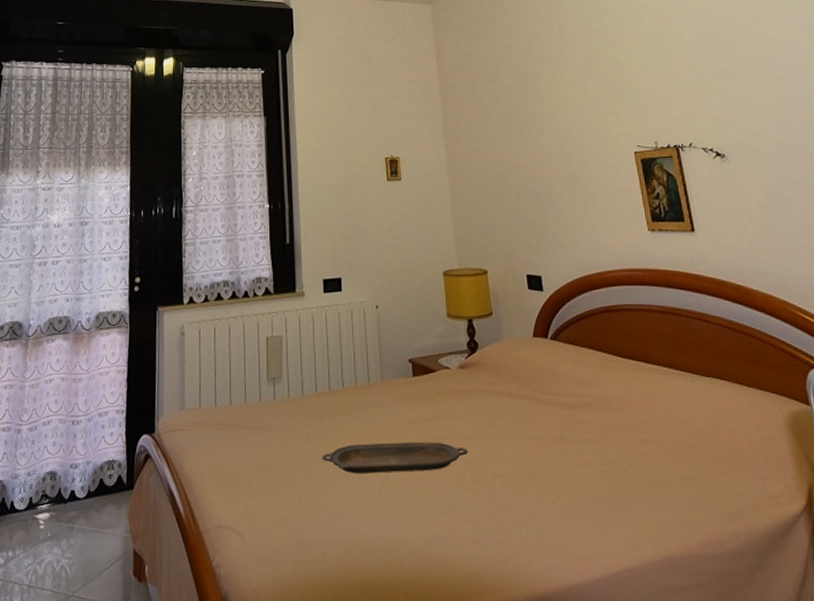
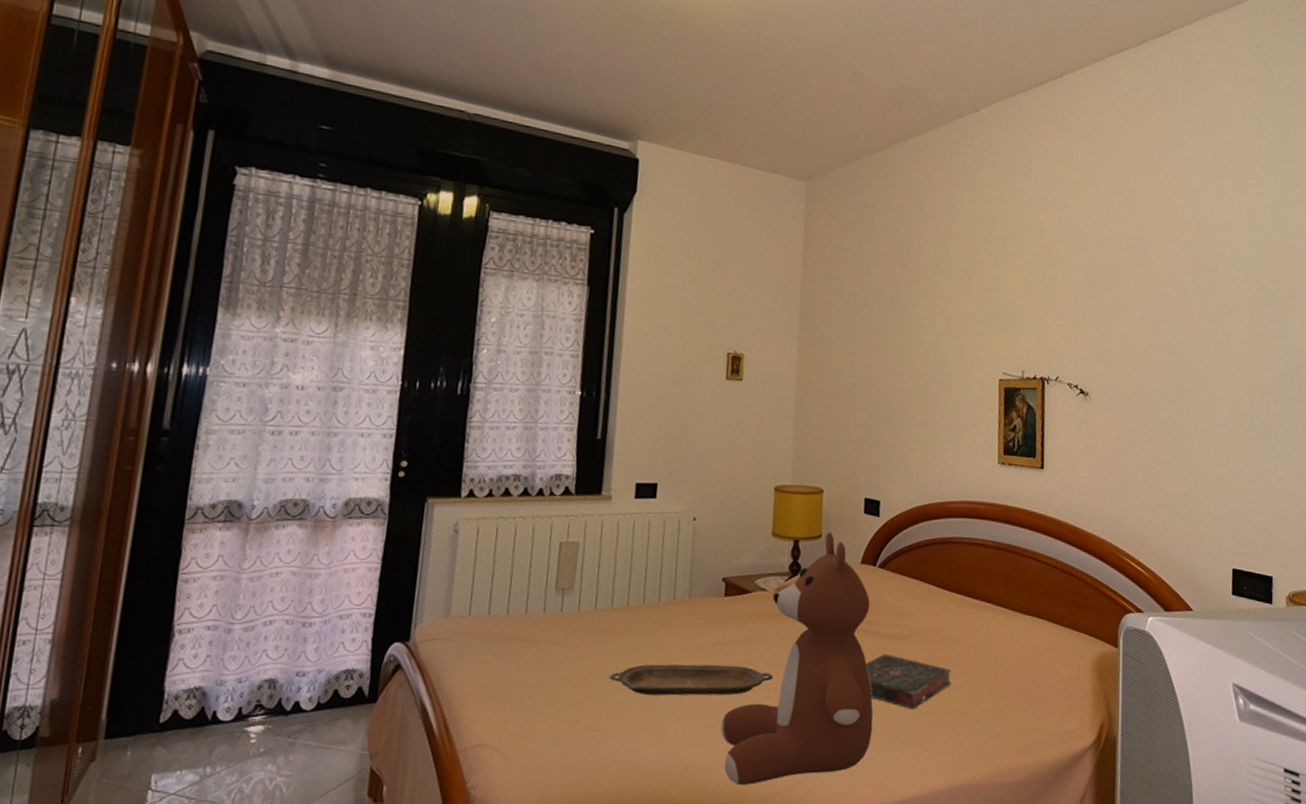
teddy bear: none [426,309,572,561] -> present [720,532,873,786]
book: none [554,424,642,479] -> present [865,654,952,710]

